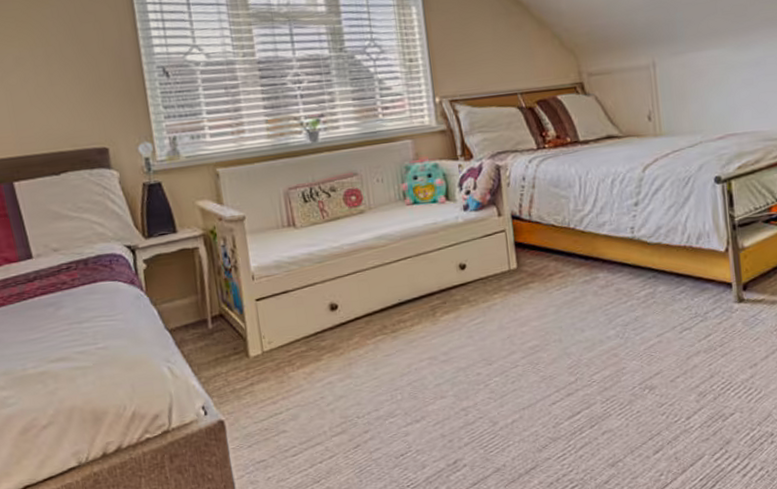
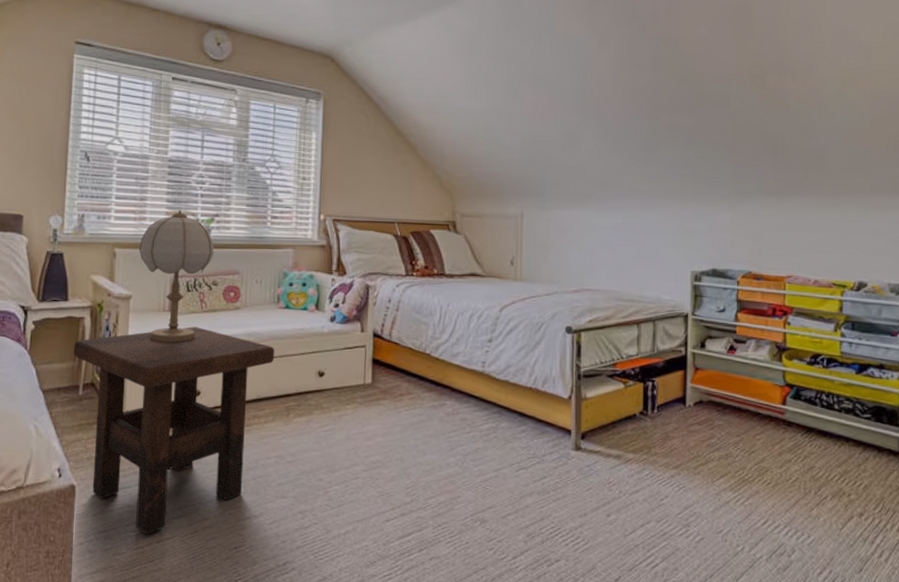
side table: none [192,238,411,458] -> present [73,327,275,535]
table lamp: none [243,116,327,261] -> present [139,210,215,343]

